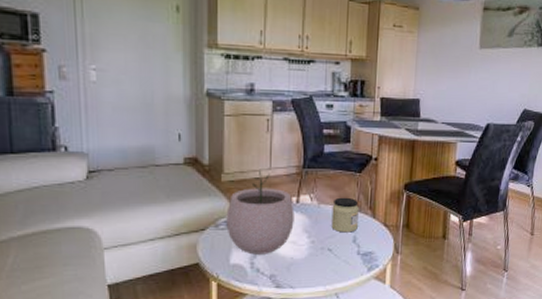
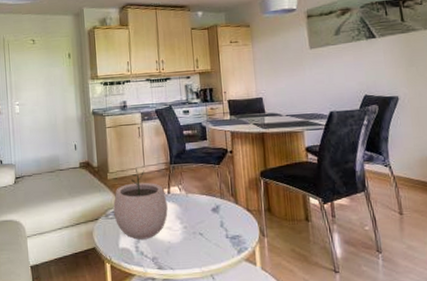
jar: present [331,197,359,233] -> none [198,186,223,218]

